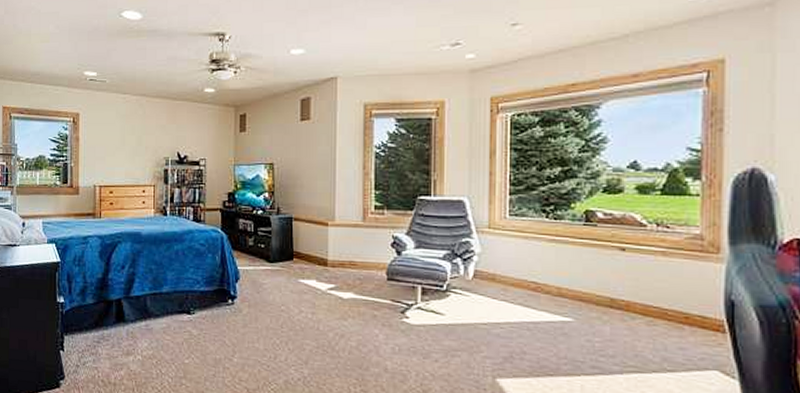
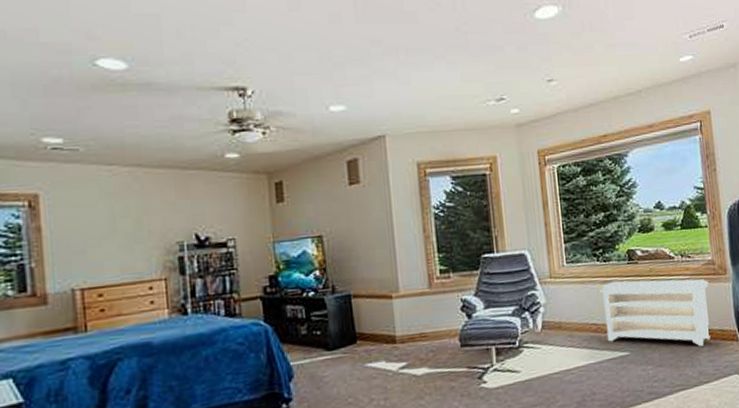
bench: none [545,241,691,330] -> present [600,279,711,347]

